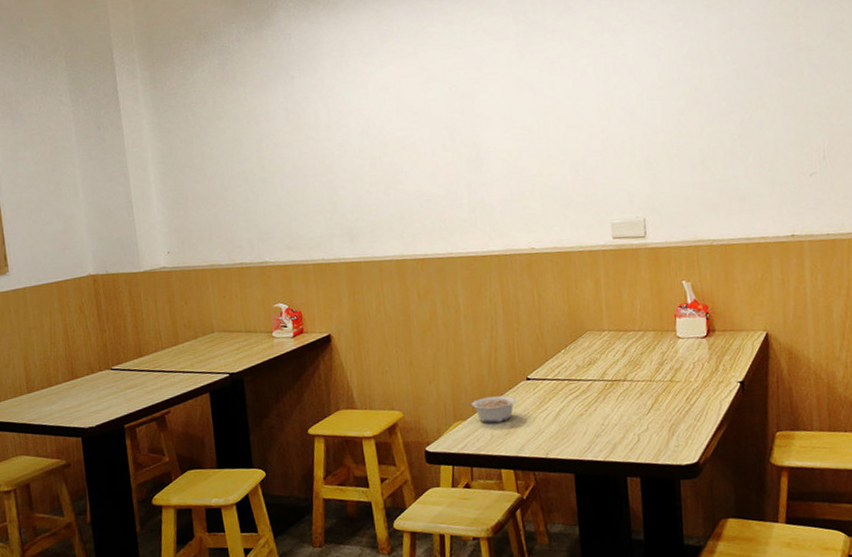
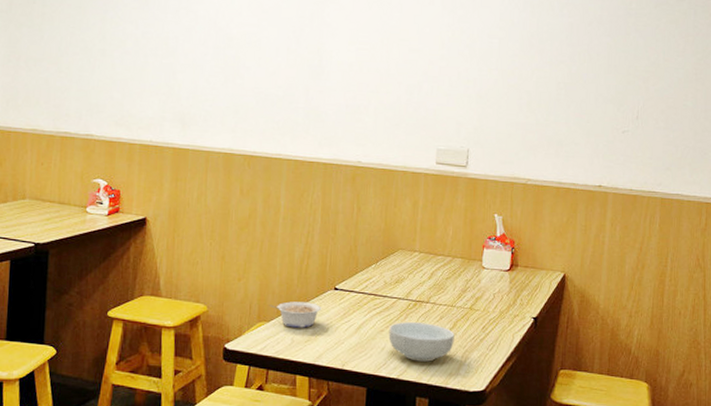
cereal bowl: none [588,401,659,441] -> present [388,322,455,362]

